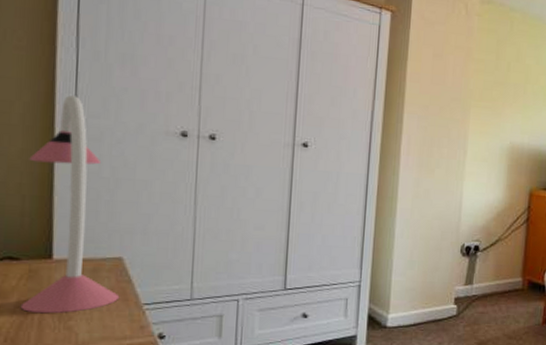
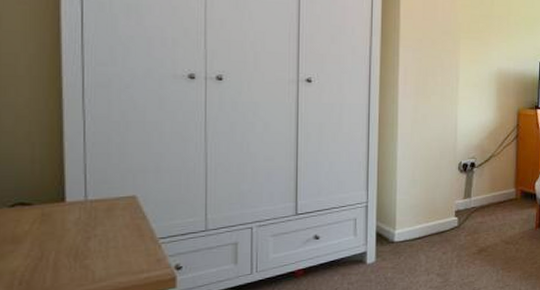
desk lamp: present [20,95,120,314] -> none [34,45,135,255]

